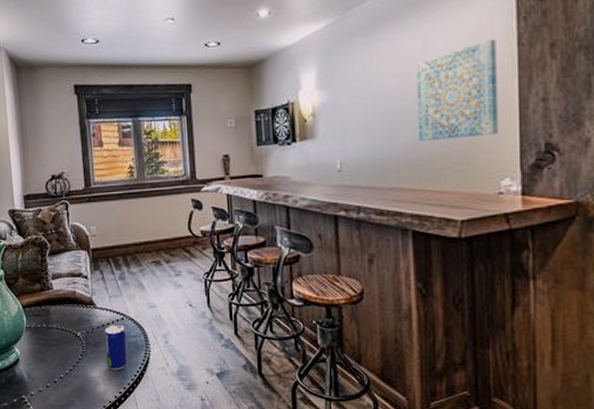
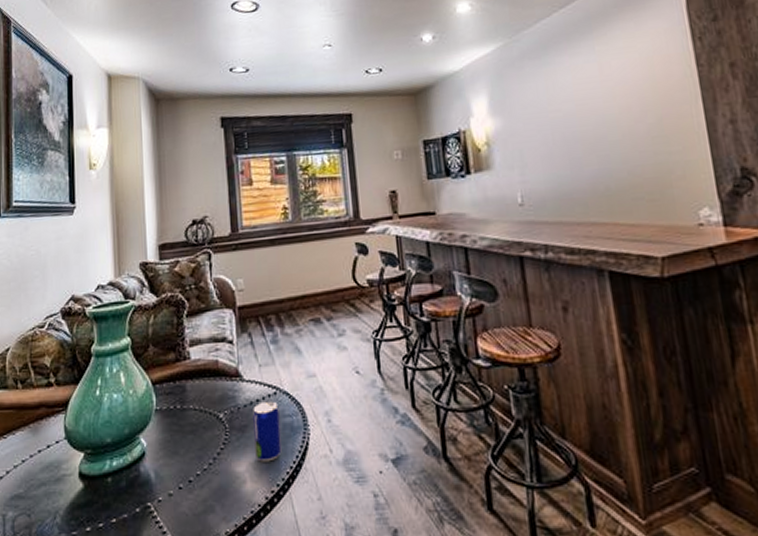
wall art: present [416,39,498,141] -> none [593,60,689,169]

